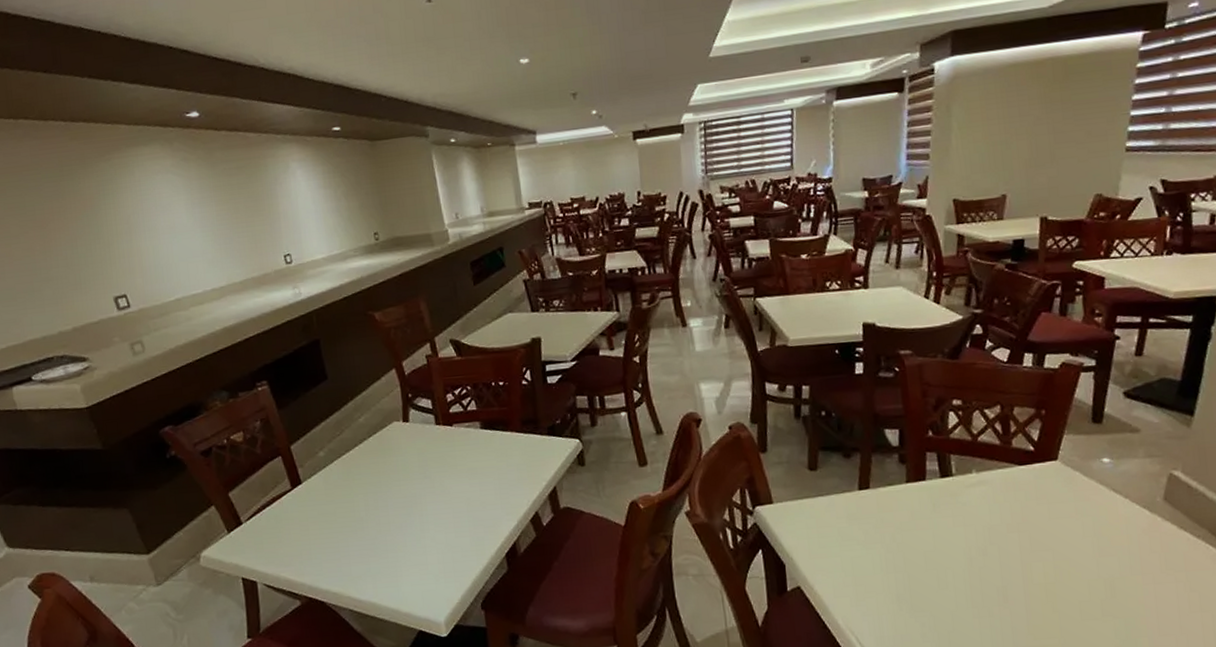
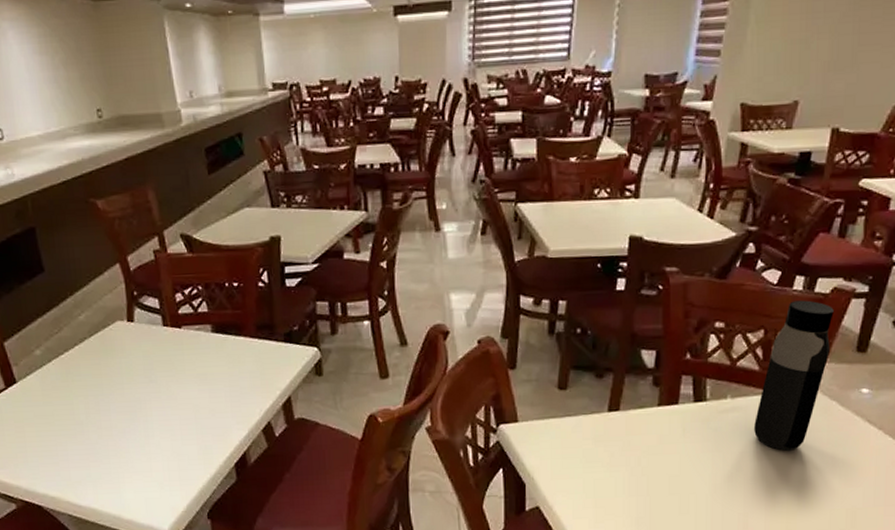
water bottle: none [1001,375,1066,523] -> present [754,300,834,451]

